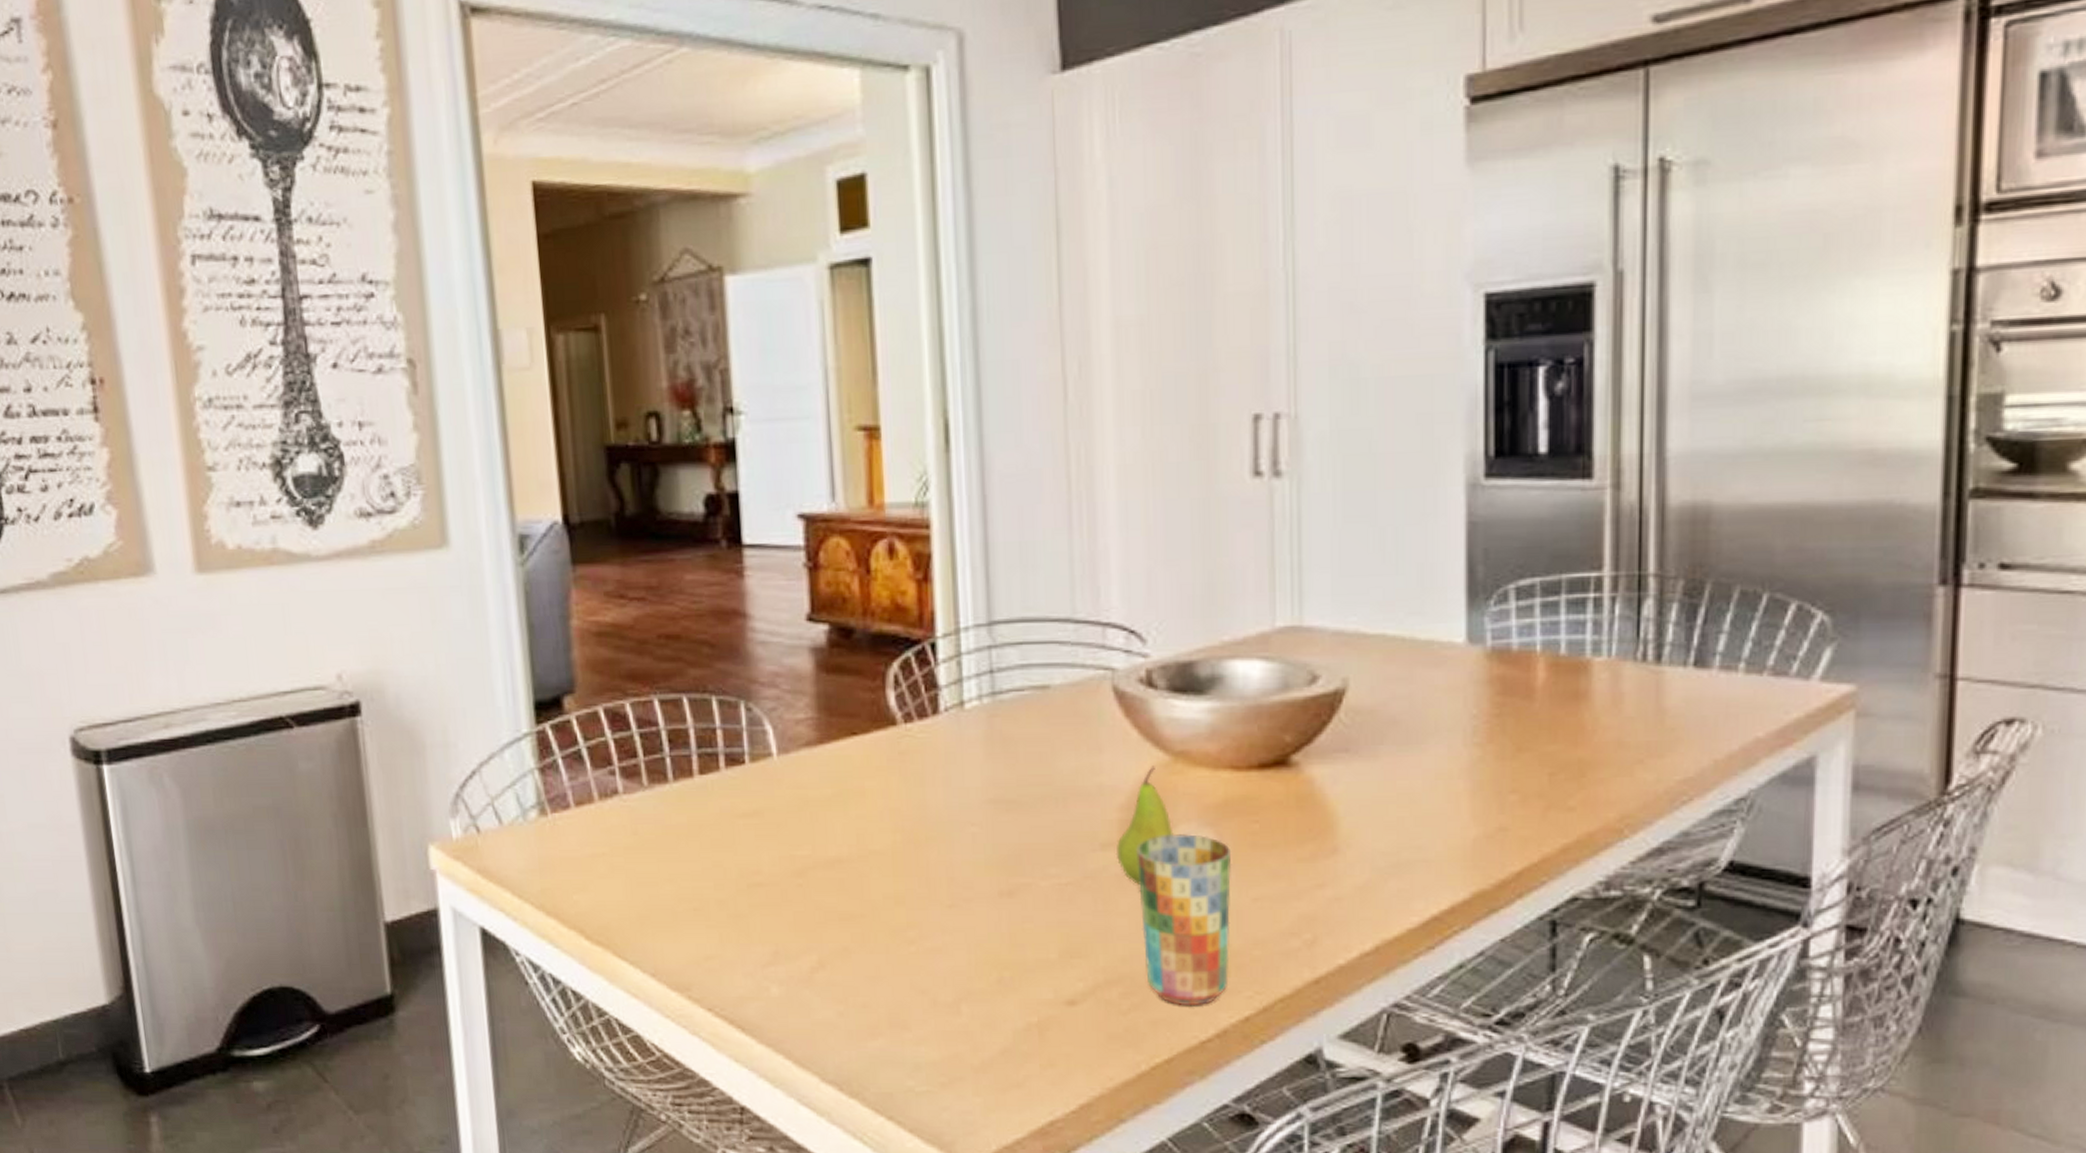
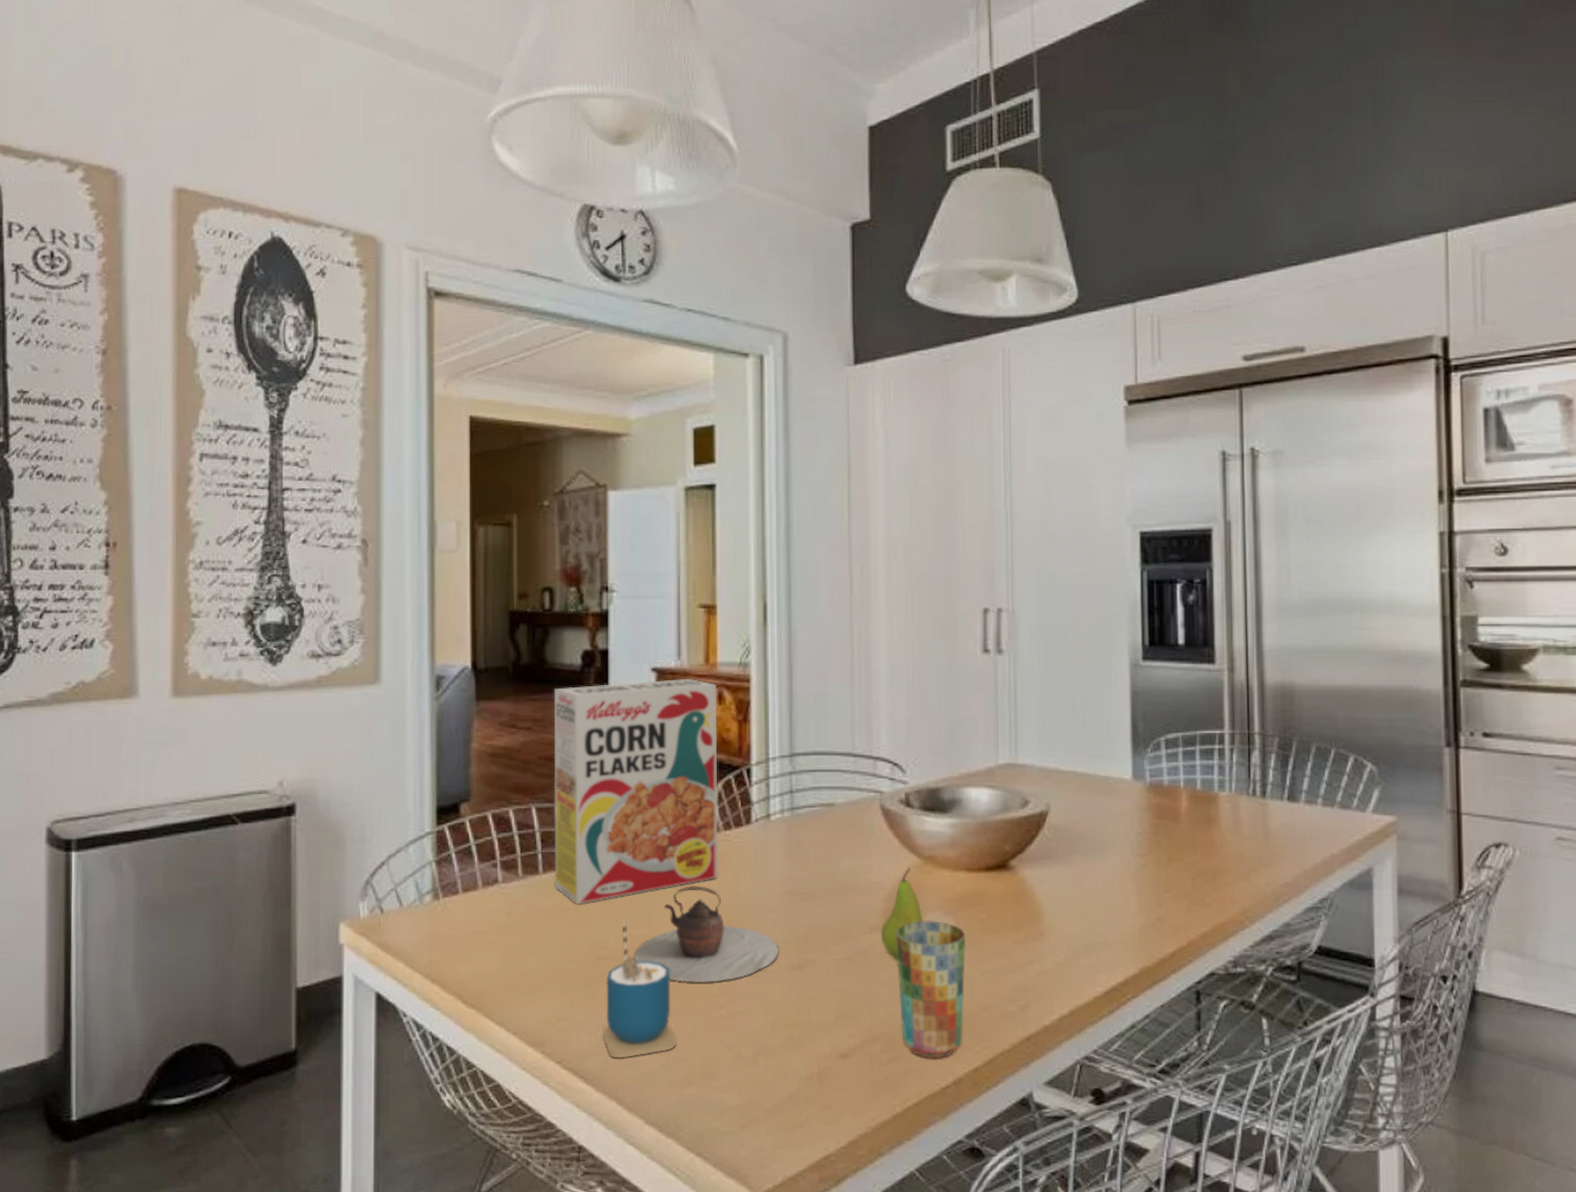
cereal box: none [671,527,899,820] -> present [553,679,718,905]
cup: none [762,840,855,1005] -> present [603,922,676,1059]
teapot: none [796,794,982,913] -> present [635,886,779,982]

